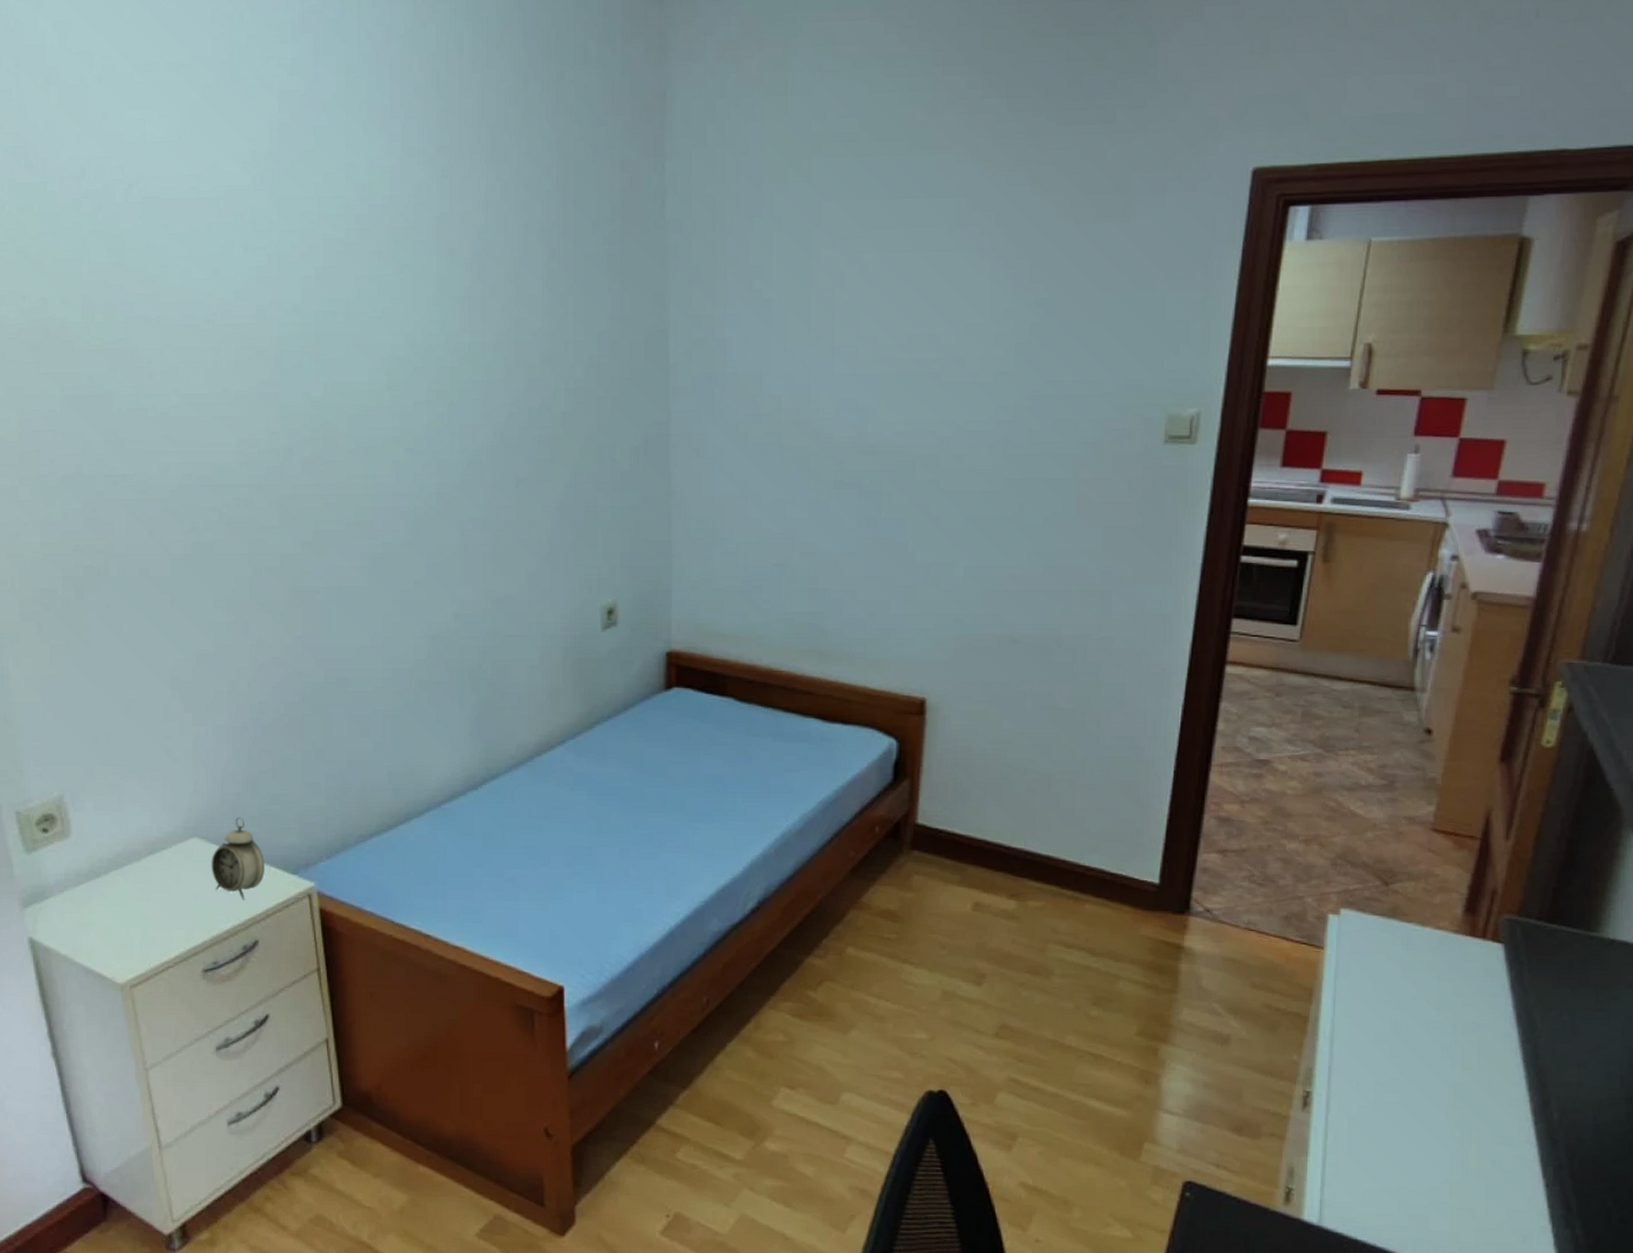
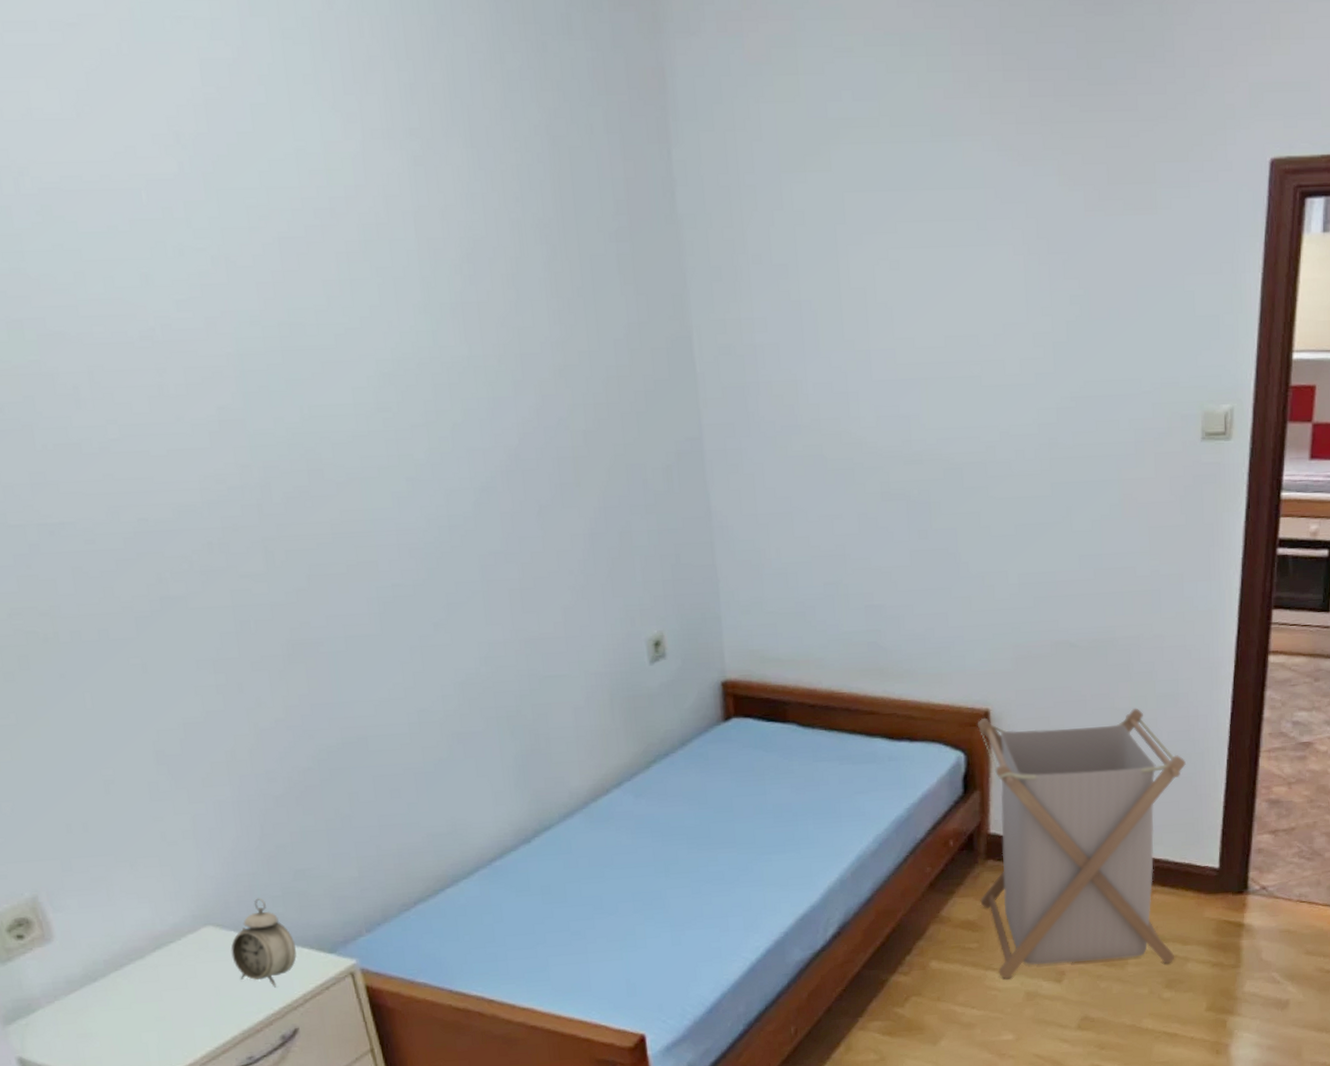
laundry basket: none [902,706,1129,979] -> present [977,708,1186,980]

